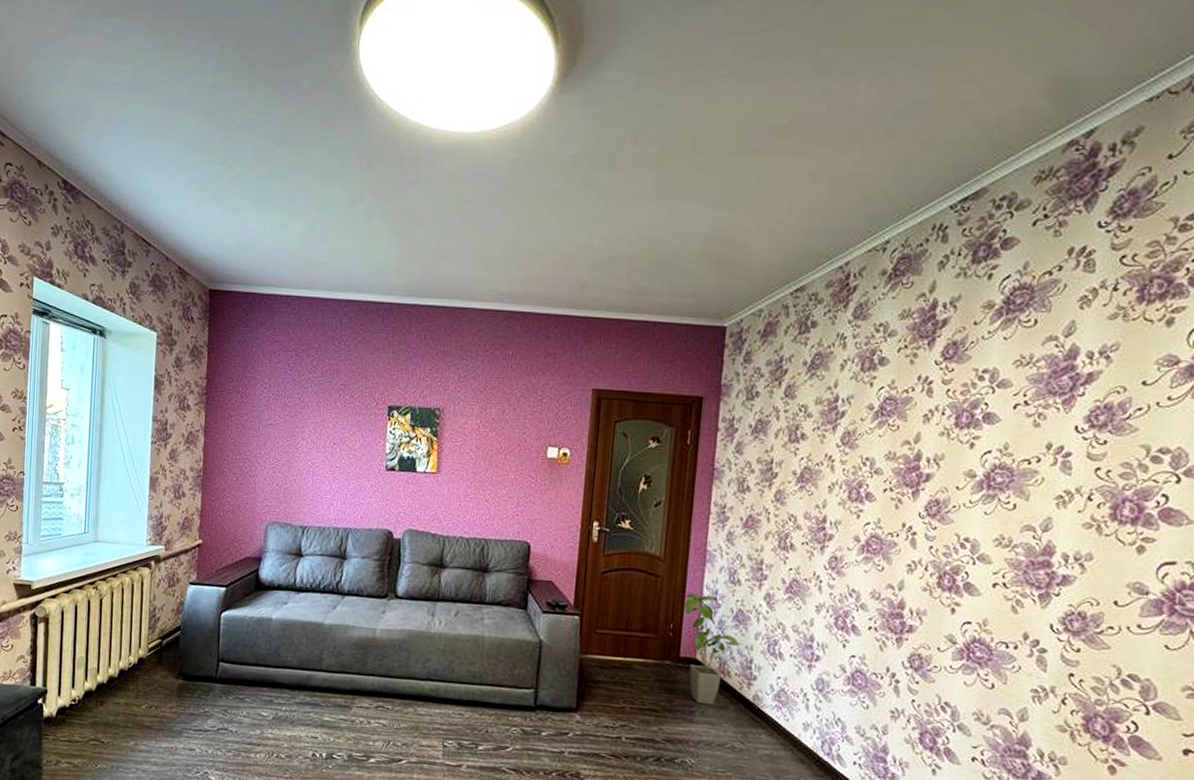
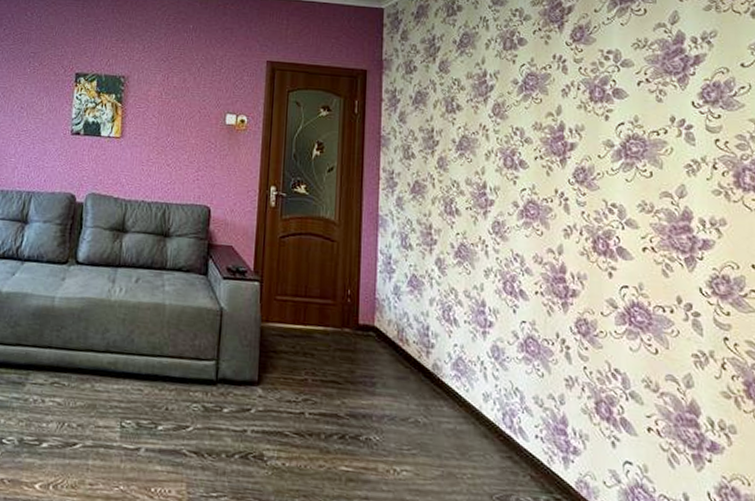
house plant: present [684,592,743,705] -> none [360,257,419,376]

